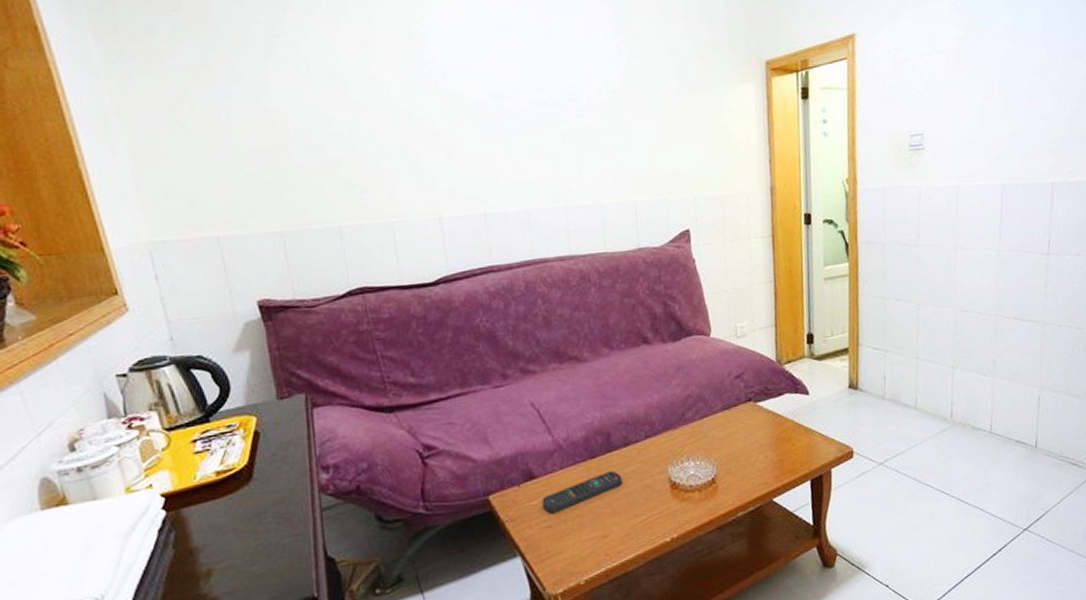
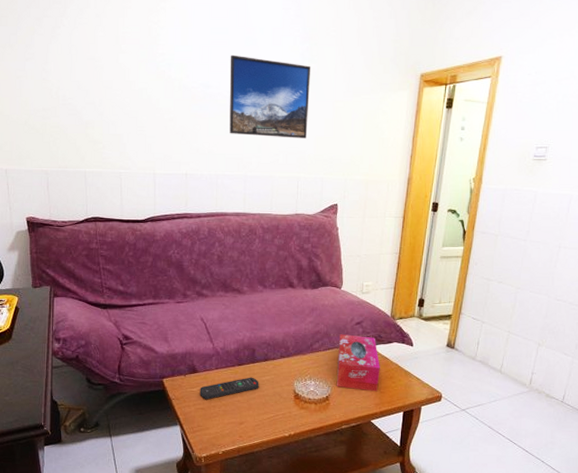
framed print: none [524,54,639,156] -> present [229,54,311,139]
tissue box: none [717,391,775,464] -> present [337,334,380,392]

